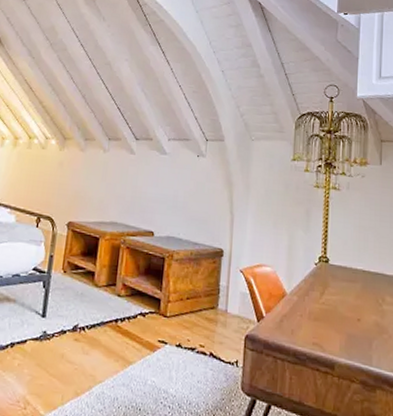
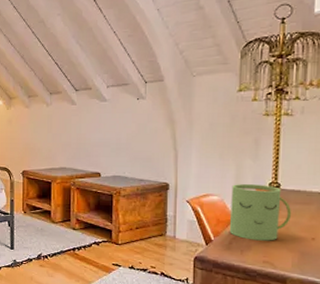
mug: none [280,255,340,321] -> present [229,184,292,241]

